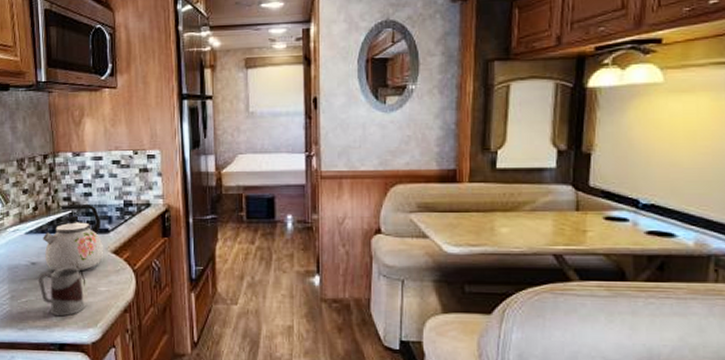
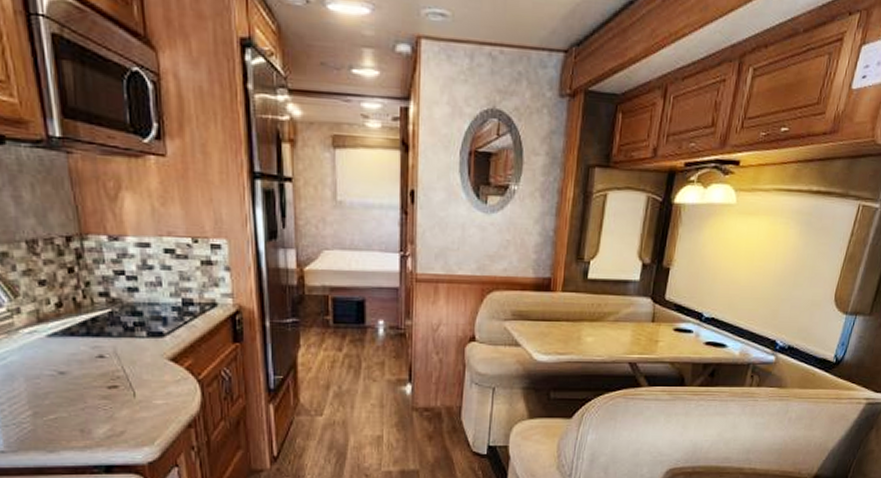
mug: present [38,267,86,317] -> none [69,377,138,435]
kettle: present [43,205,104,272] -> none [73,301,159,382]

